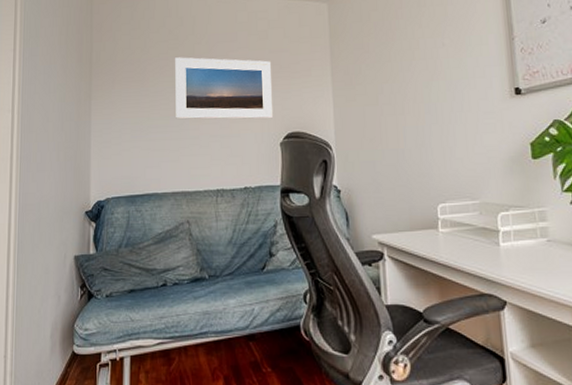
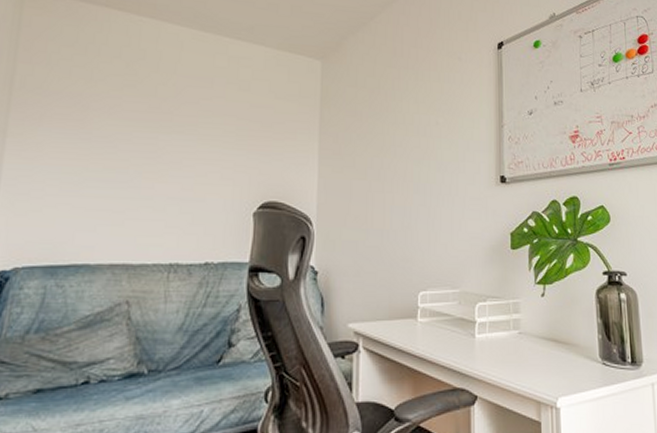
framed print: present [175,57,274,120] -> none [124,97,252,184]

